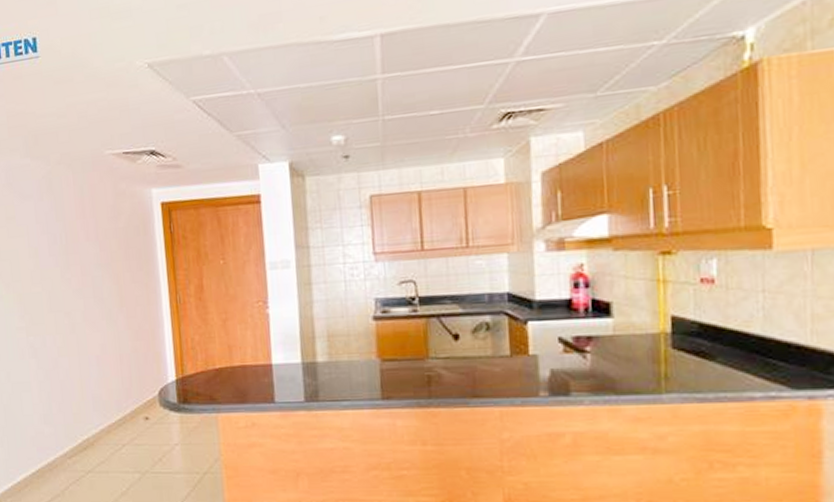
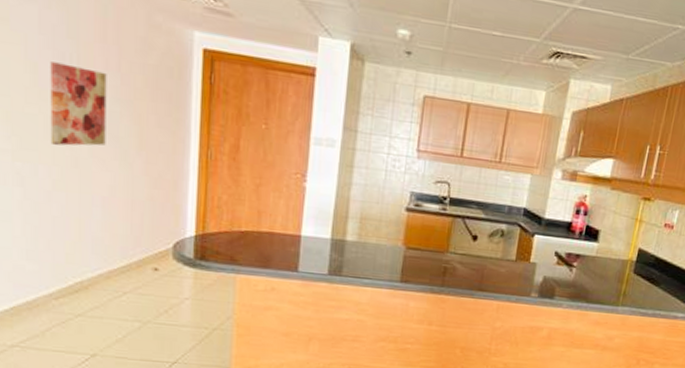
wall art: none [46,243,94,316] -> present [50,62,107,146]

